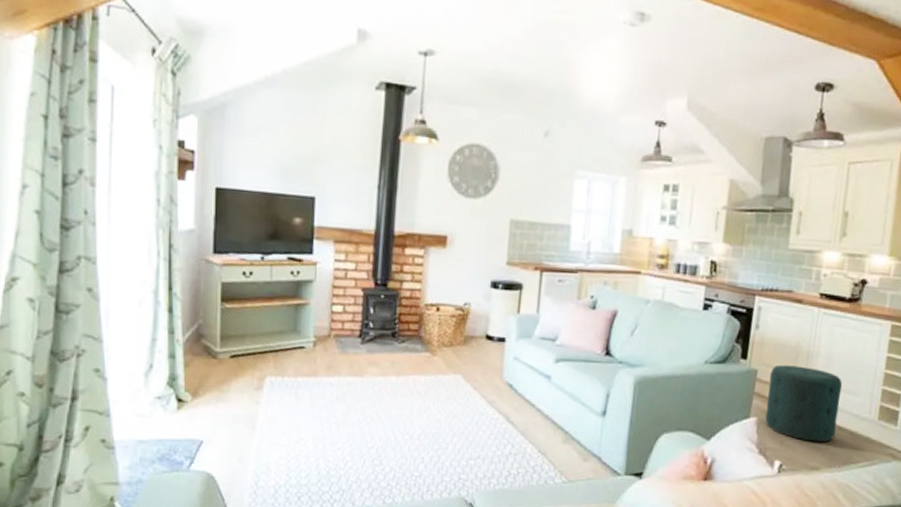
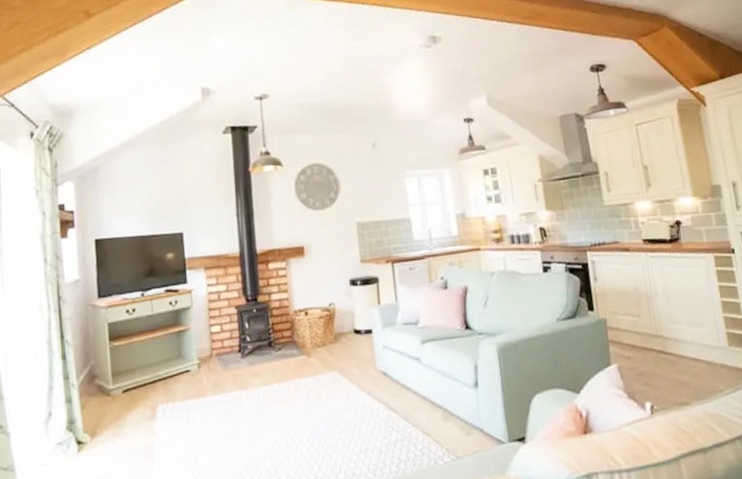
ottoman: present [765,365,843,443] -> none [618,308,694,379]

